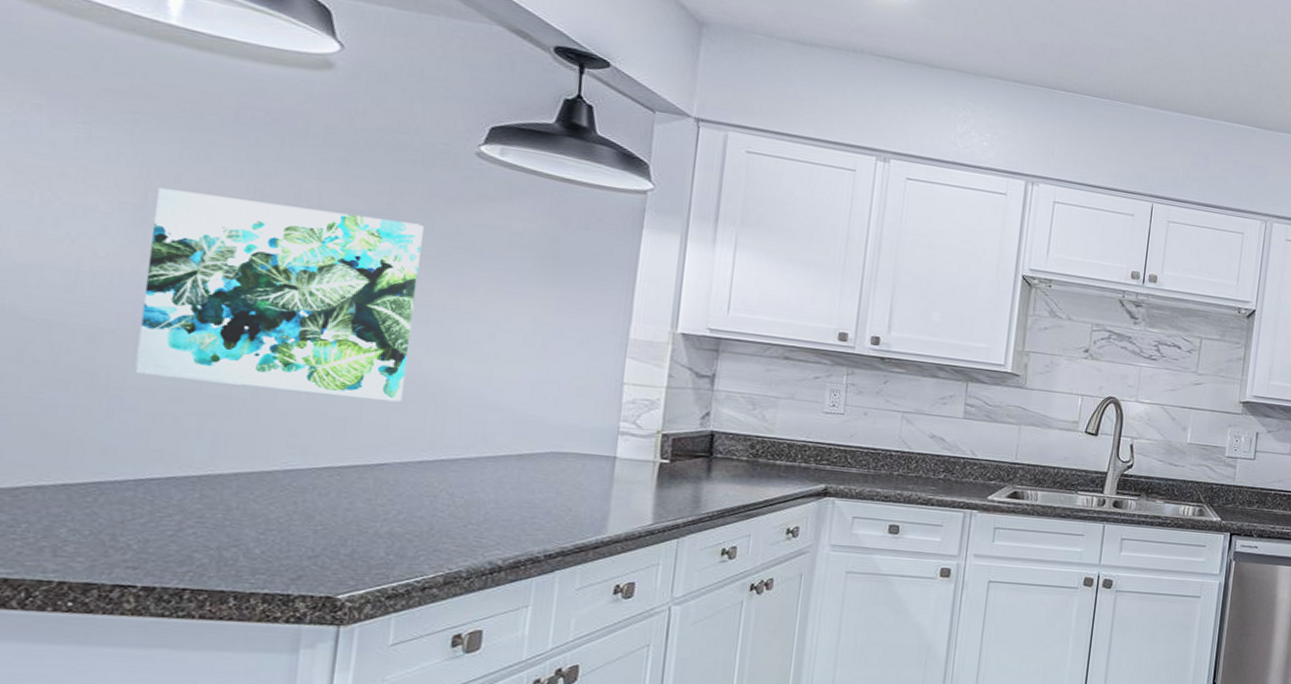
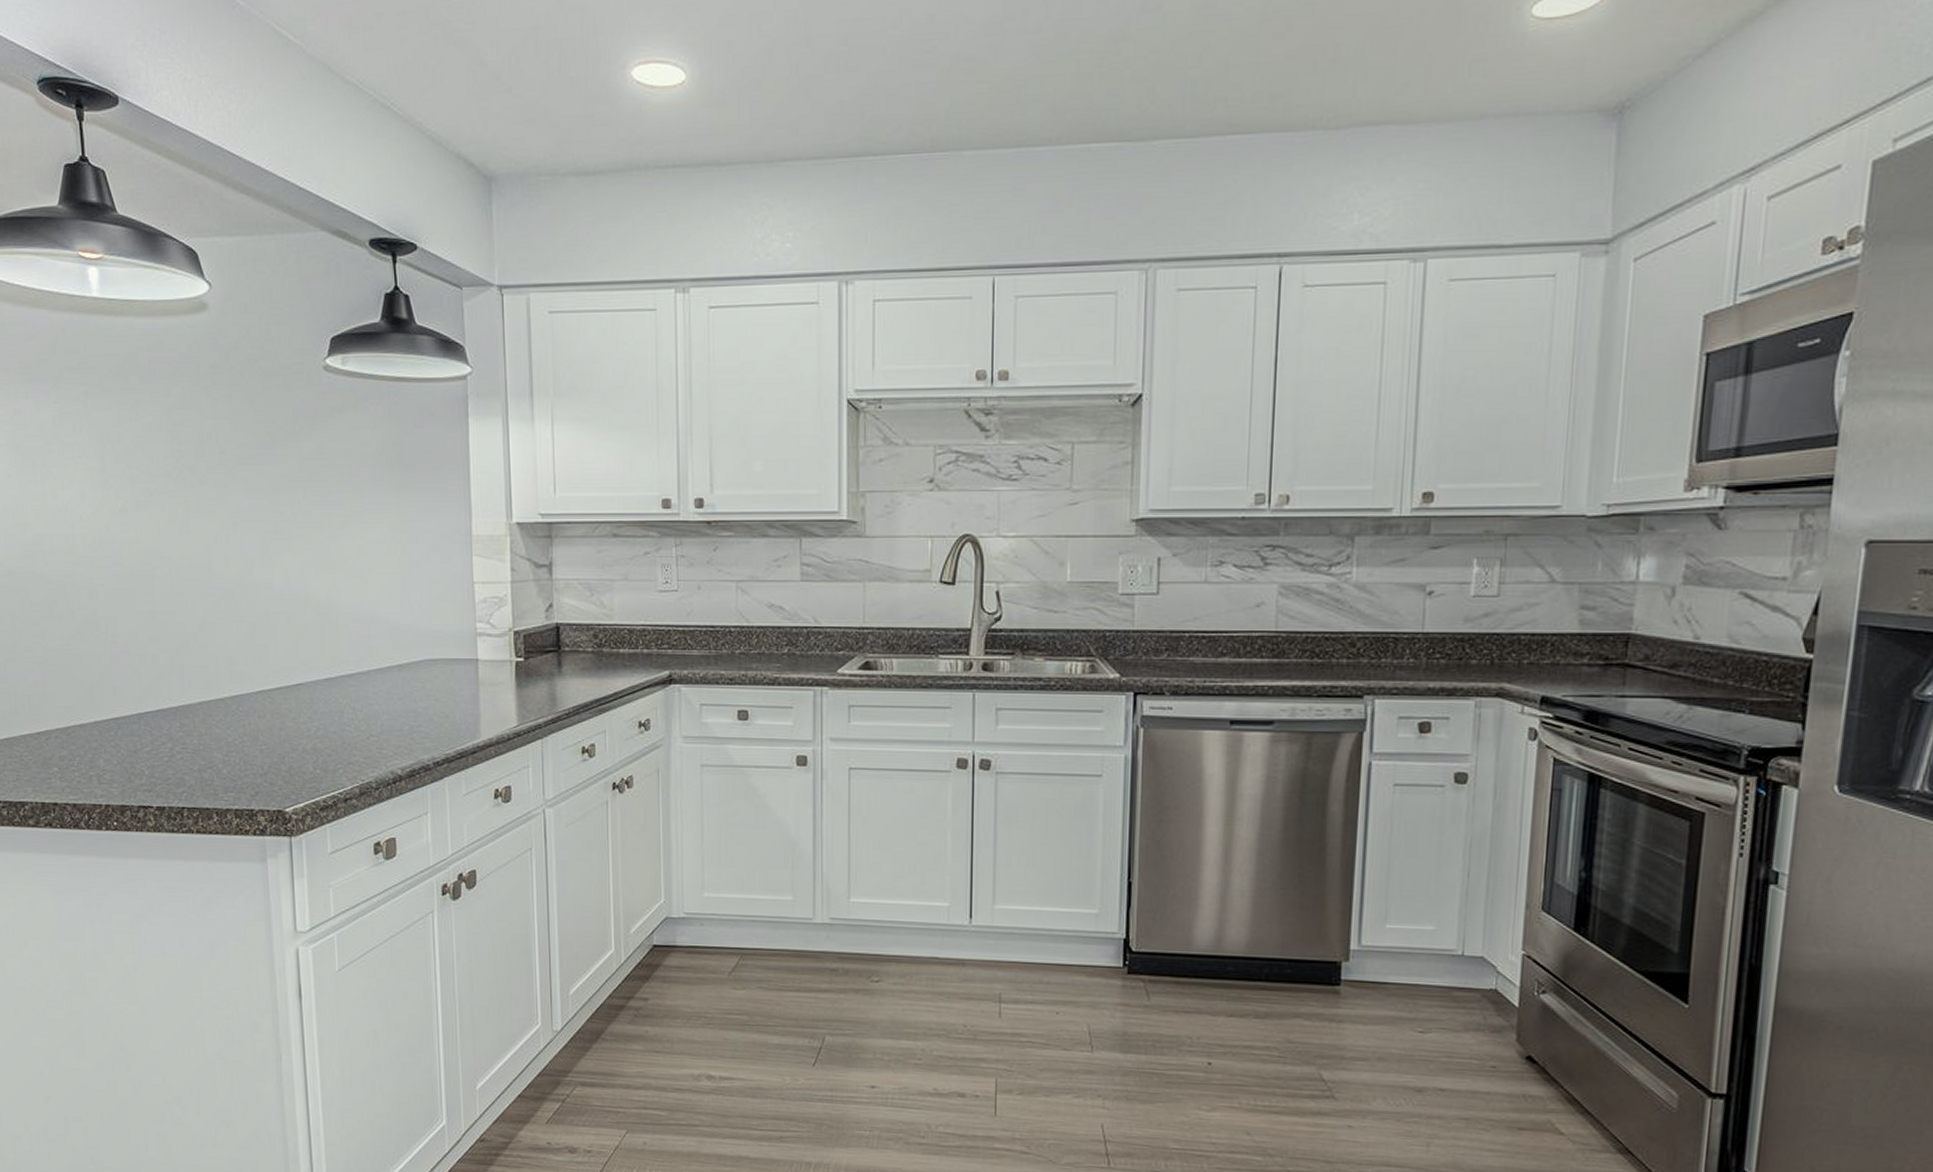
wall art: present [135,188,424,402] -> none [110,448,303,624]

